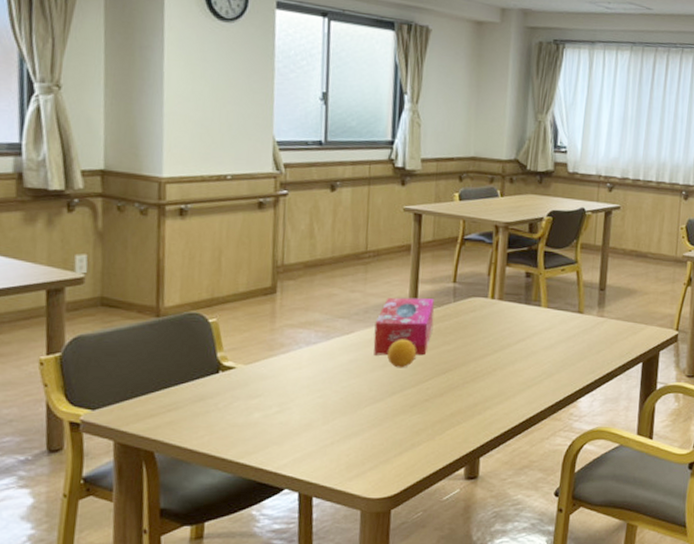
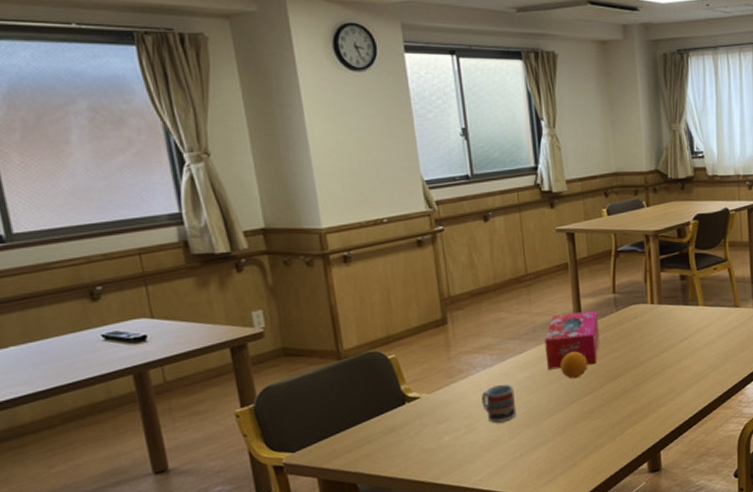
cup: none [299,364,335,405] -> present [481,384,517,423]

